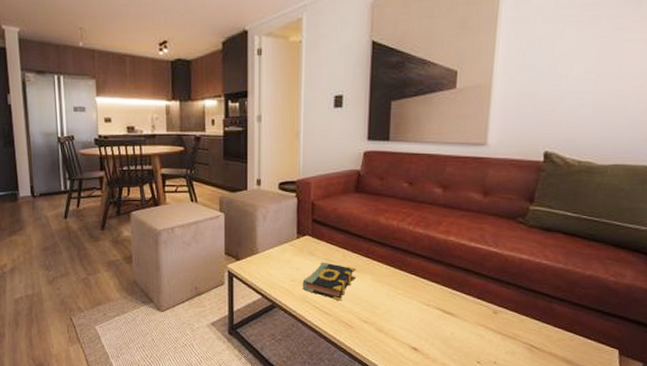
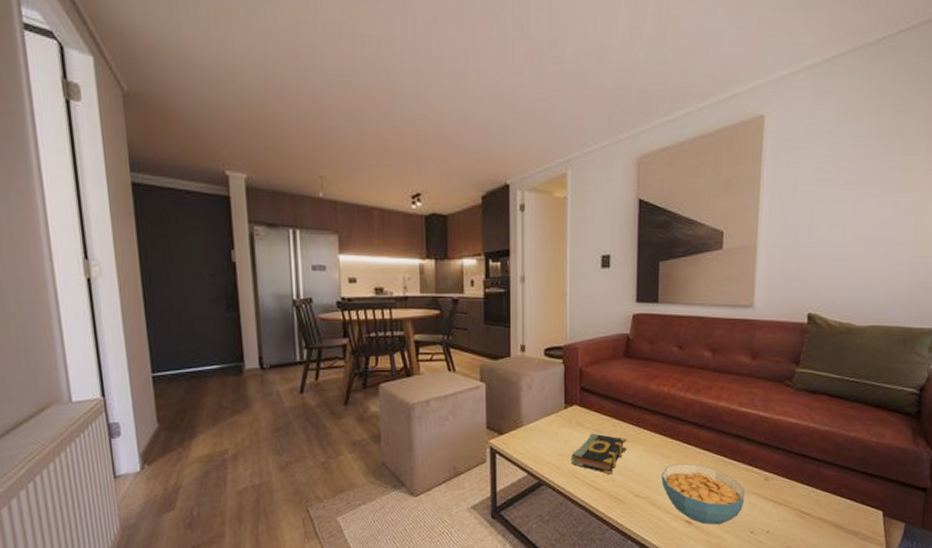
cereal bowl: none [389,294,473,353] -> present [661,464,745,525]

